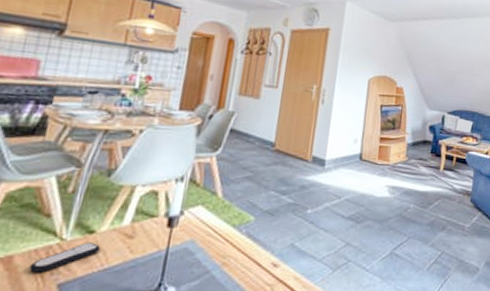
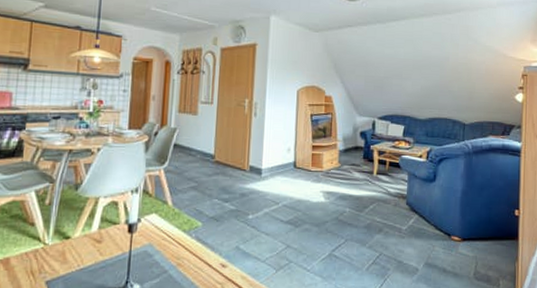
remote control: present [29,242,101,273] -> none [23,246,76,272]

